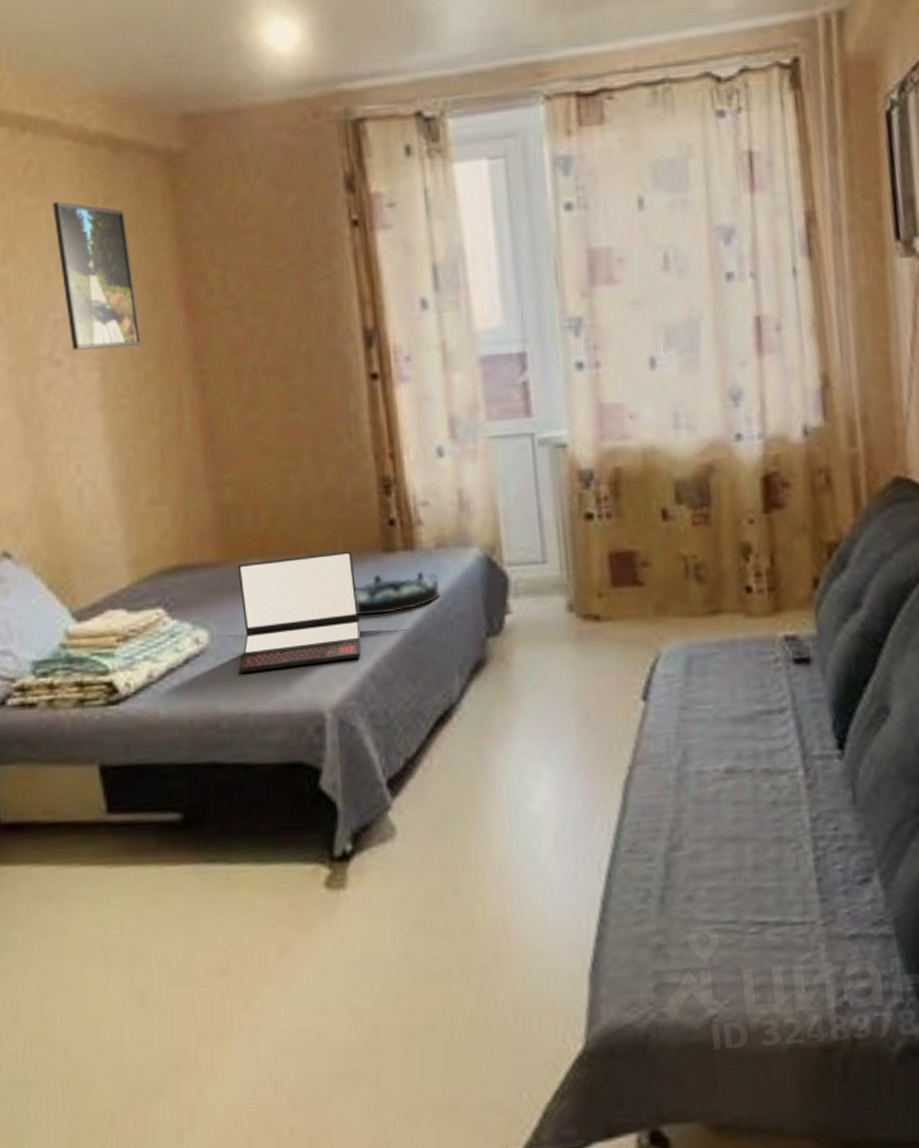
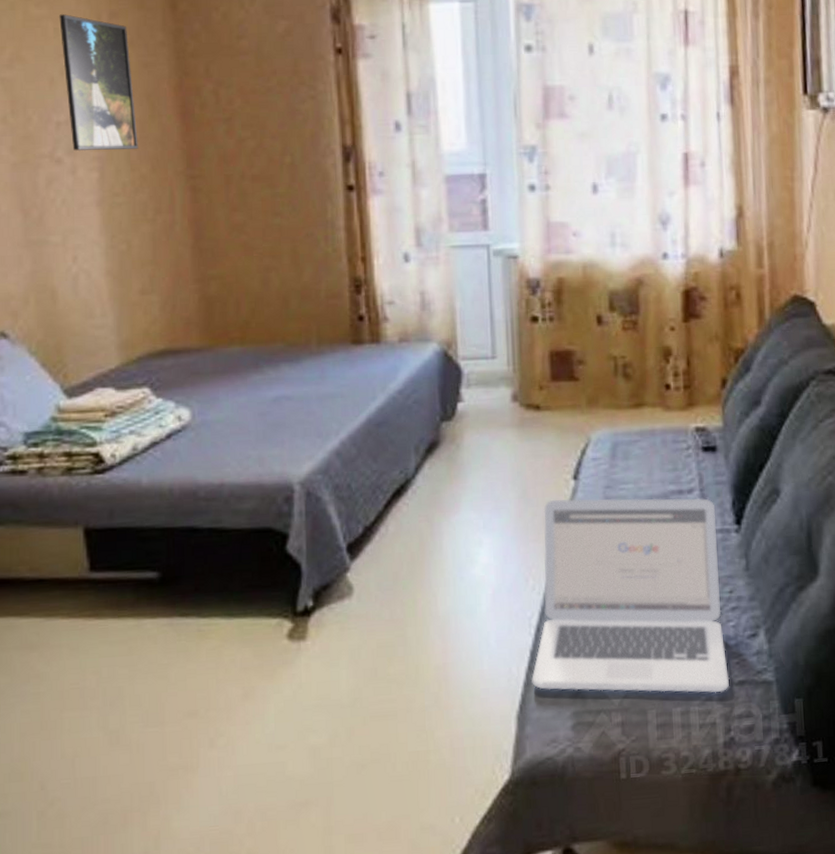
laptop: present [238,551,362,672] -> none [217,342,330,447]
serving tray: present [354,572,441,616] -> none [325,363,402,400]
laptop: none [604,718,840,949] -> present [531,498,730,693]

